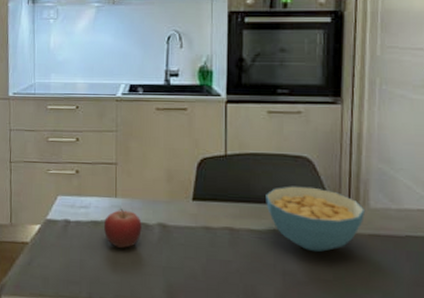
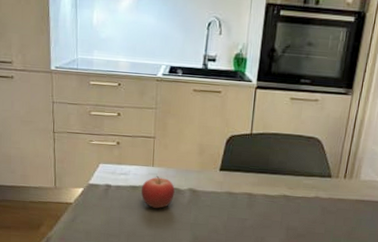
cereal bowl: present [266,186,365,252] -> none [280,161,356,212]

